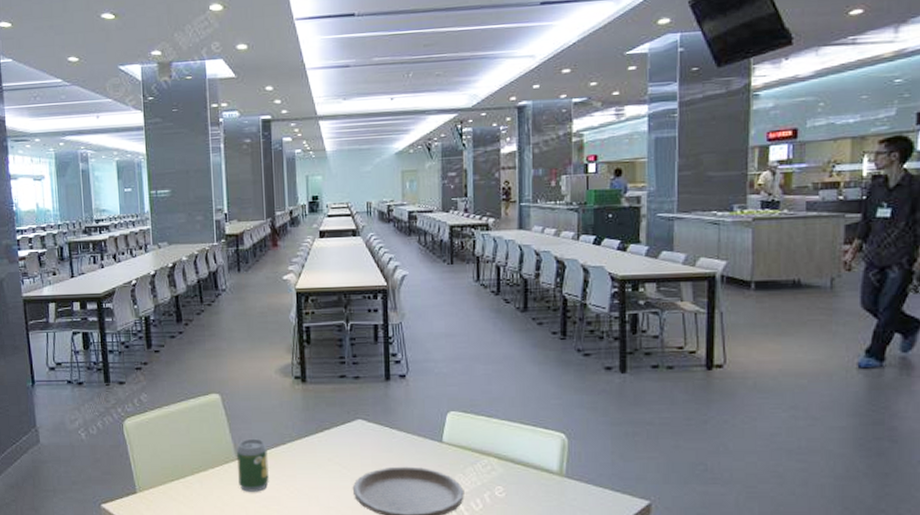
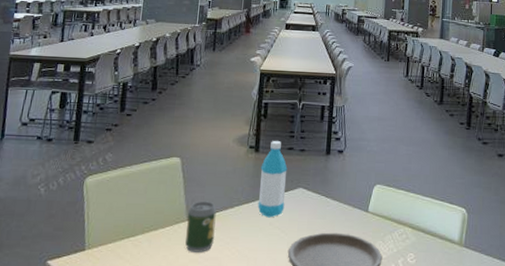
water bottle: none [310,368,343,453] -> present [257,140,288,218]

